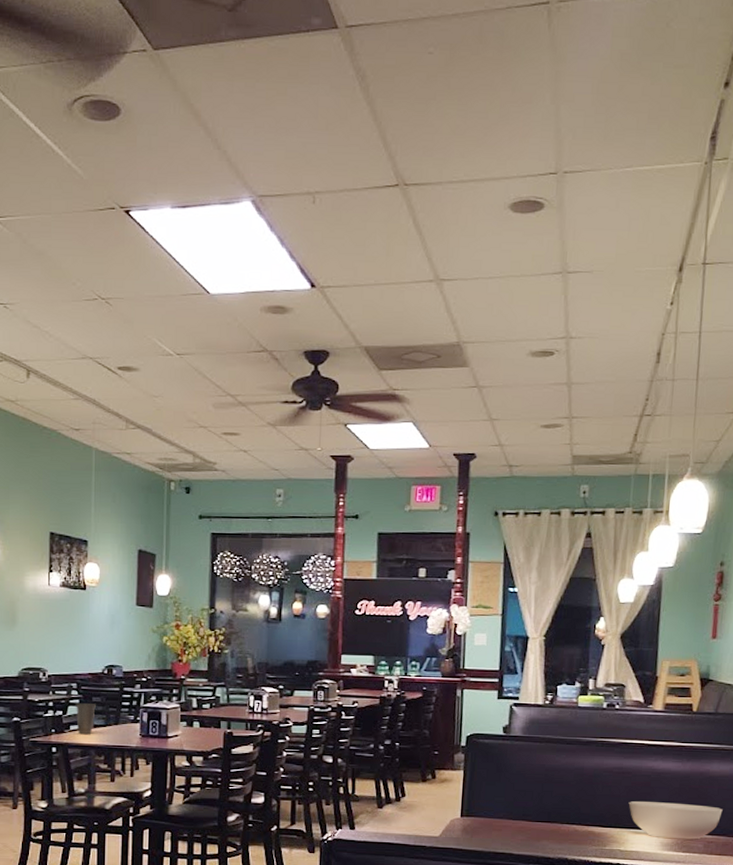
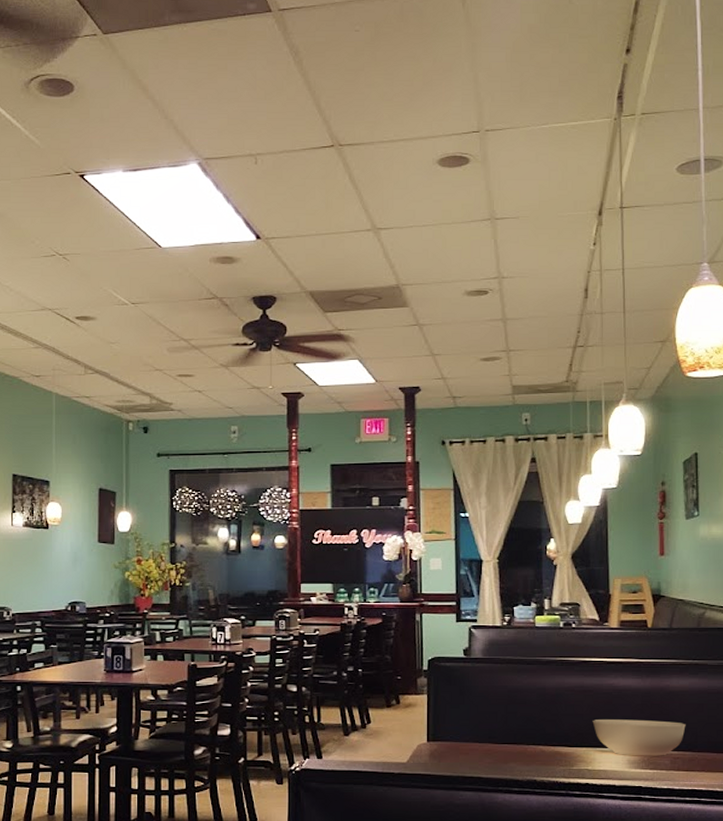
cup: present [75,703,97,735] -> none [39,641,61,672]

